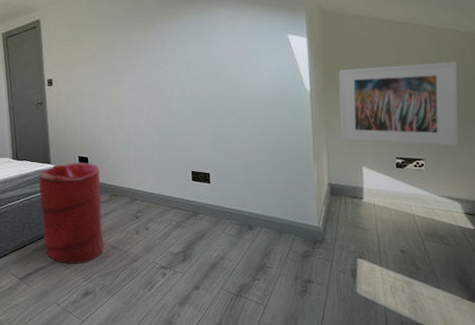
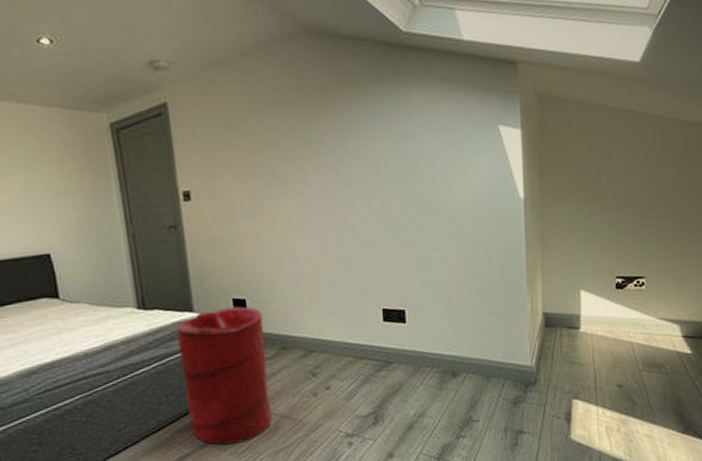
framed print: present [338,61,459,146] -> none [556,158,683,260]

